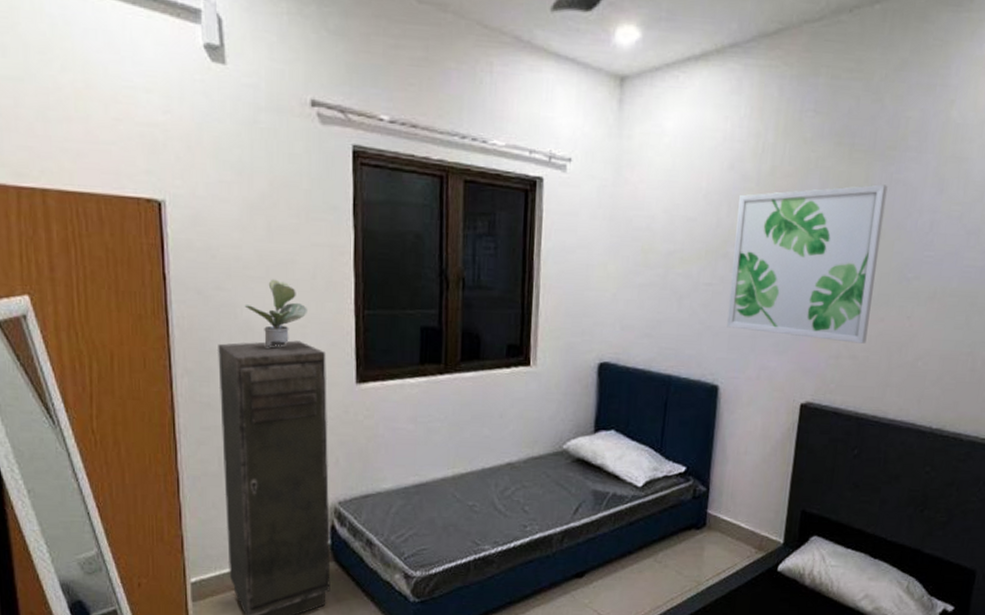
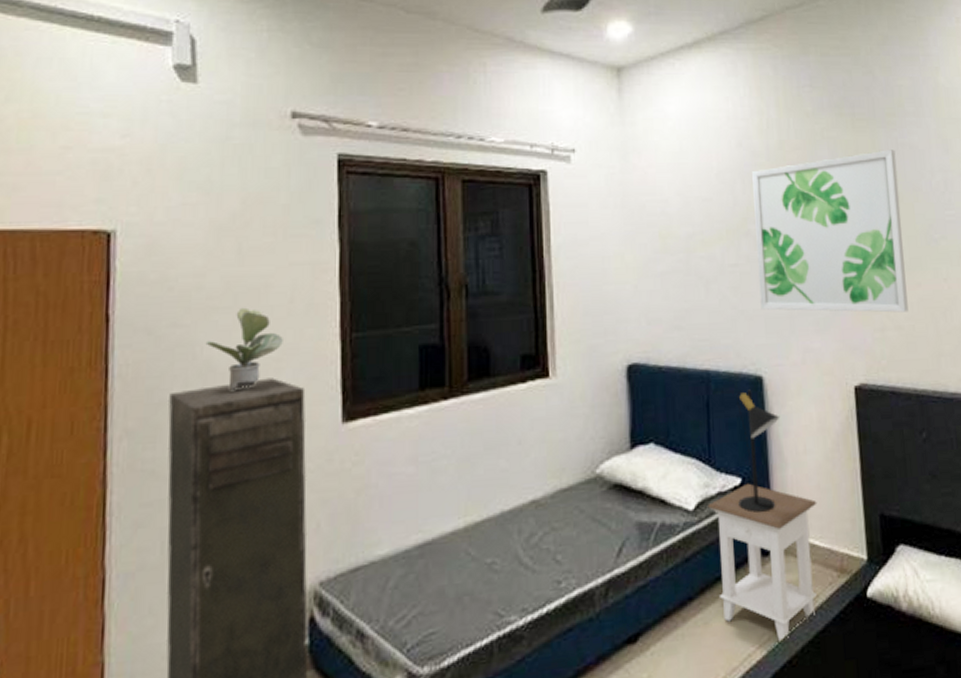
nightstand: none [653,472,749,592] -> present [708,483,817,641]
table lamp: none [680,395,729,496] -> present [737,389,780,513]

